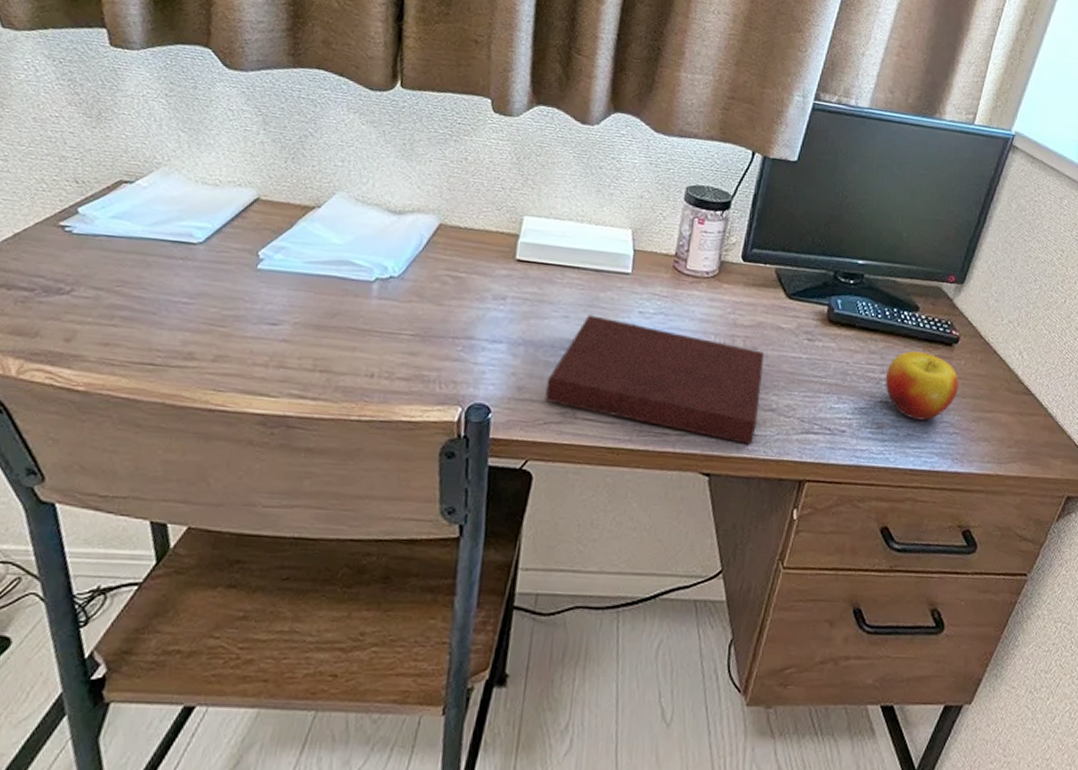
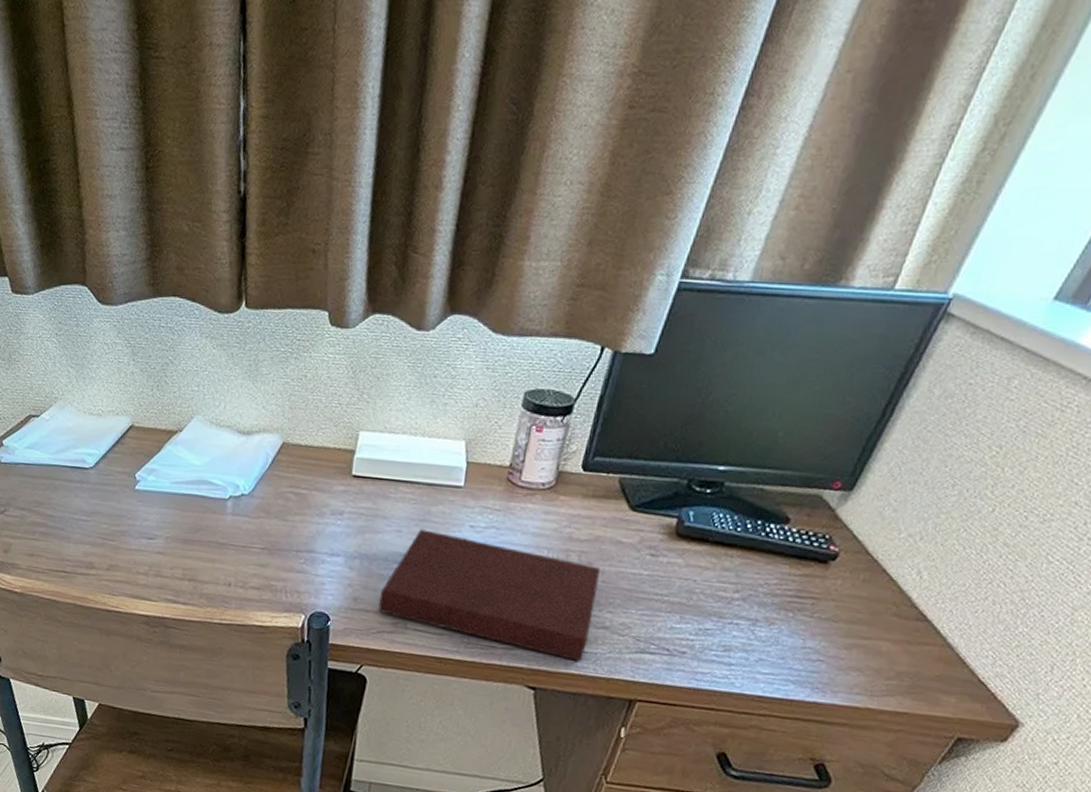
apple: present [885,350,959,421] -> none [738,568,832,646]

